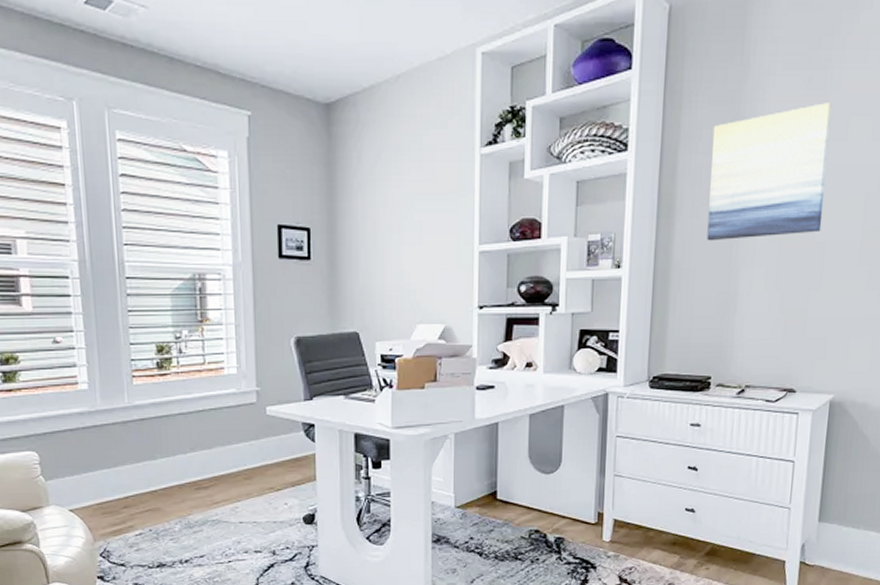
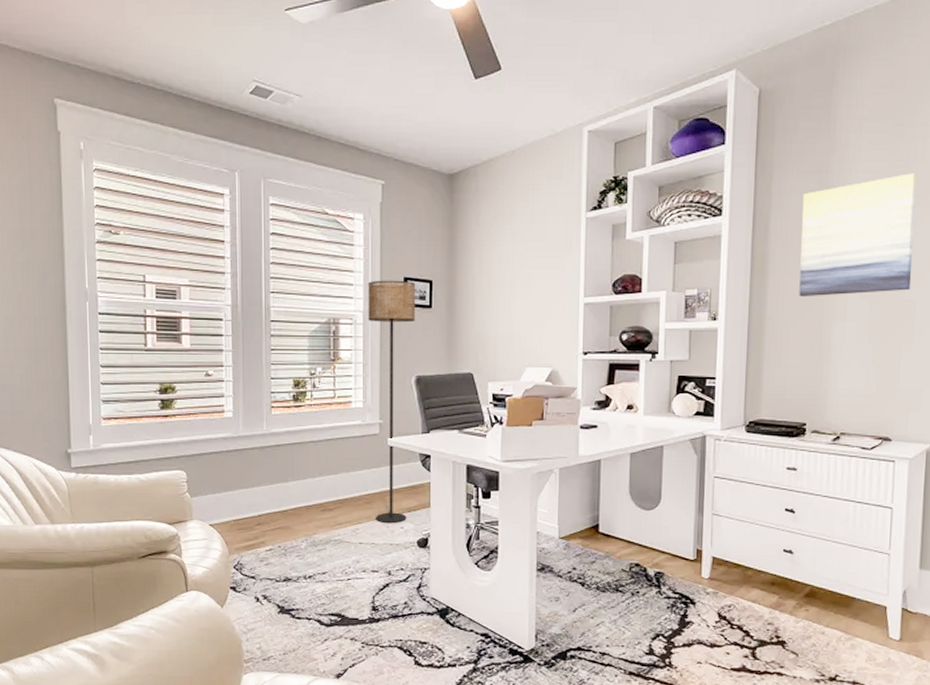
floor lamp: none [237,228,293,500] -> present [368,280,416,524]

